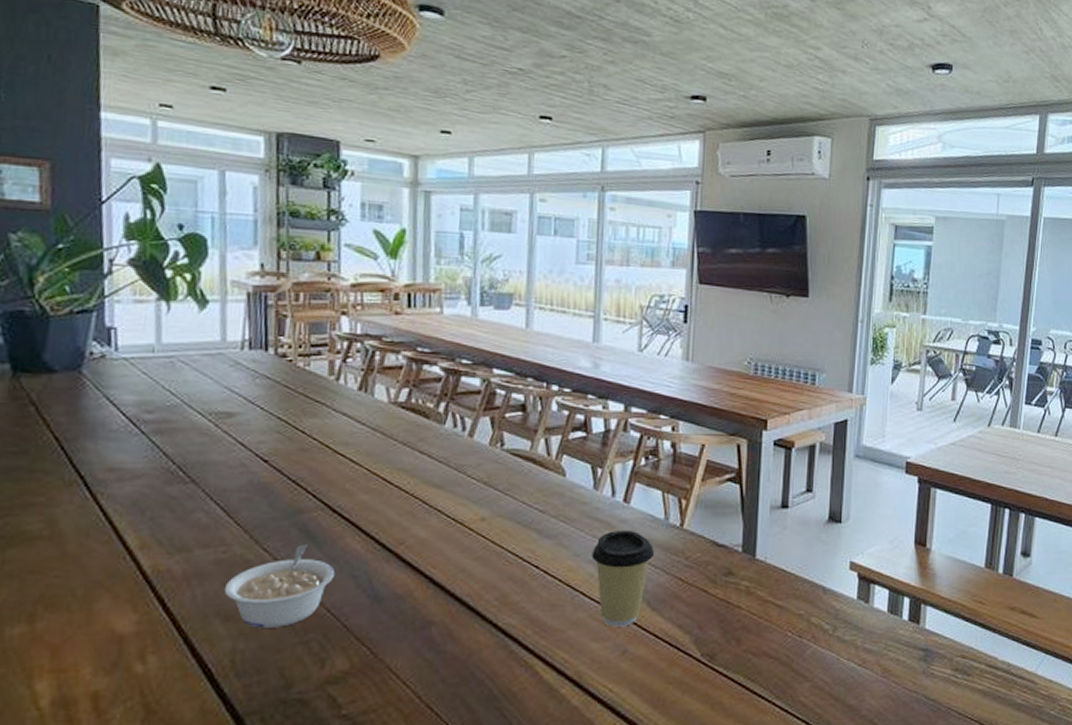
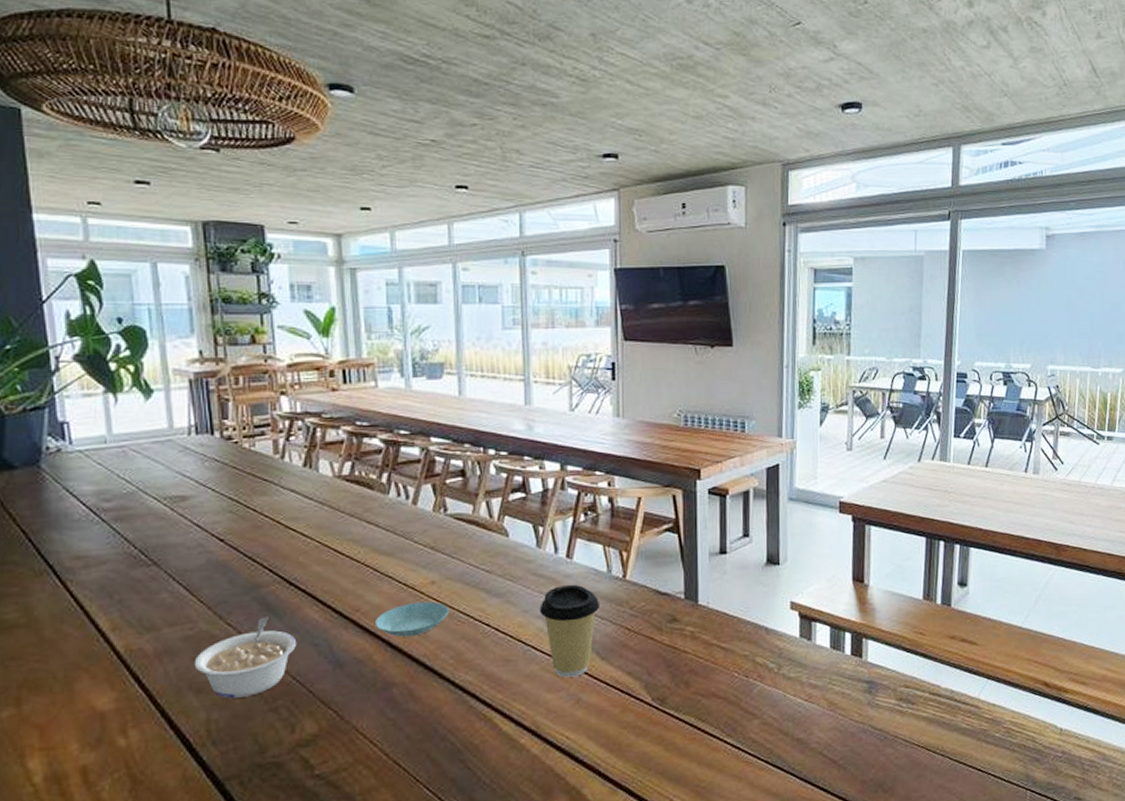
saucer: none [418,539,497,574] -> present [374,601,449,637]

